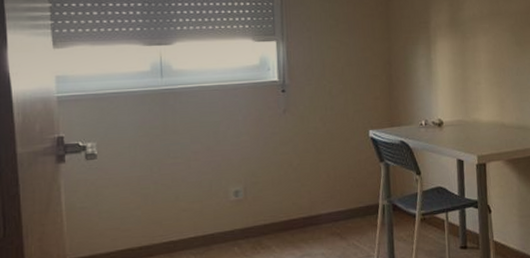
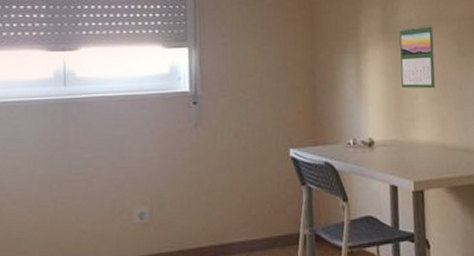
calendar: none [464,19,496,75] -> present [399,25,436,89]

